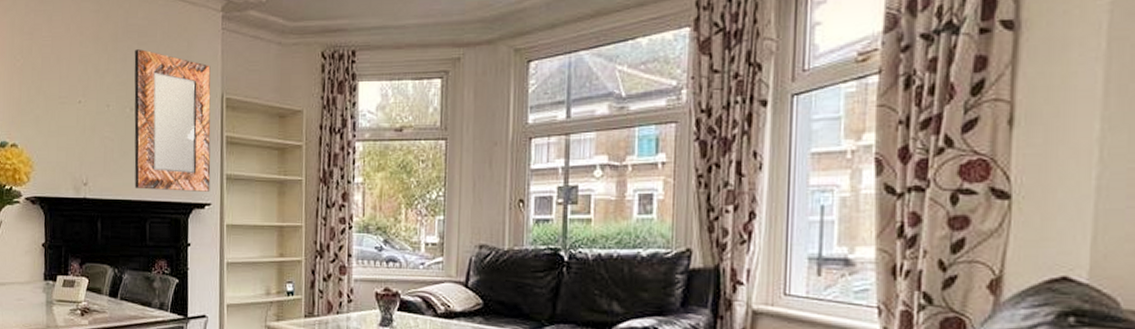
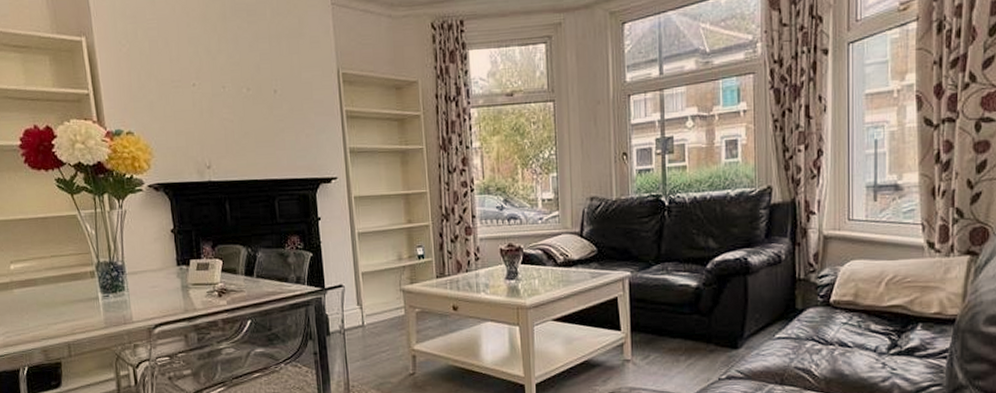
home mirror: present [134,49,211,192] -> none [245,28,335,168]

